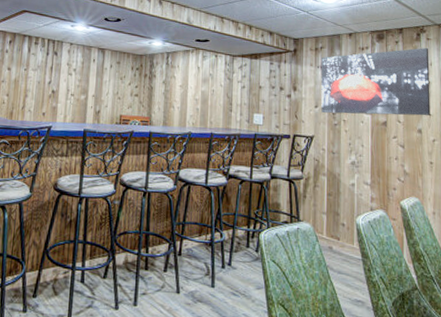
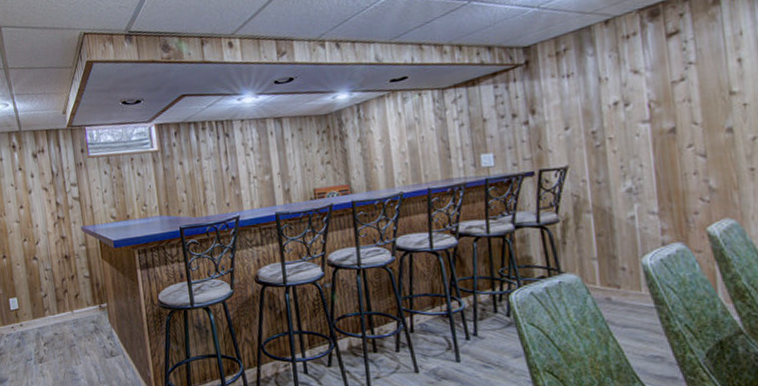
wall art: present [320,47,431,116] -> none [565,10,746,134]

